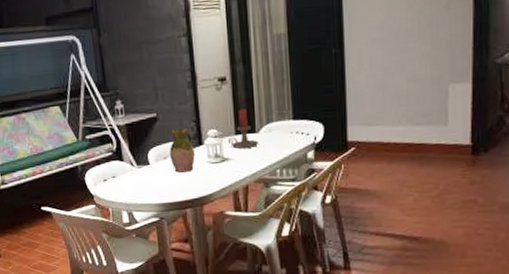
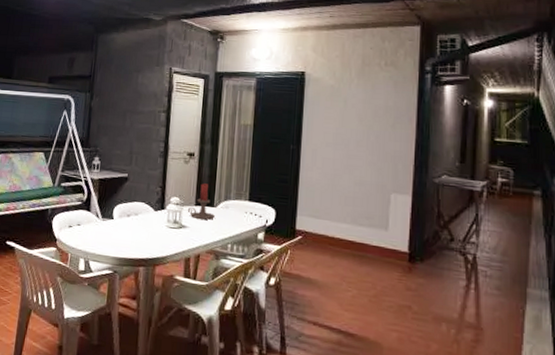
pitcher: present [170,127,196,173] -> none [133,190,157,232]

